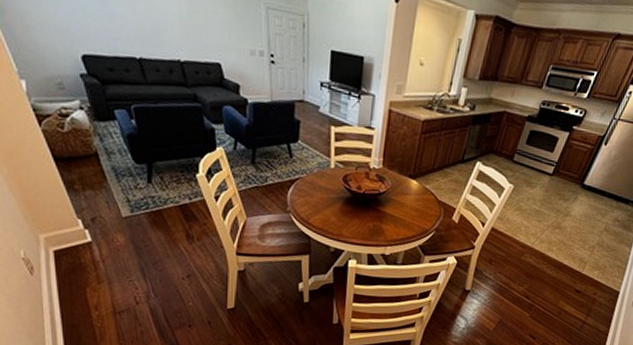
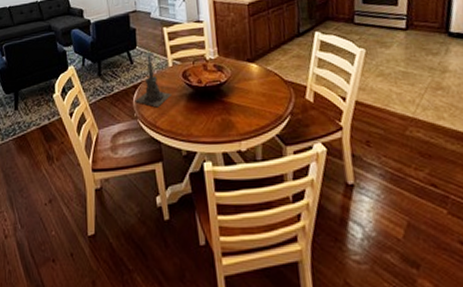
candle holder: none [289,142,328,206] -> present [135,46,171,108]

